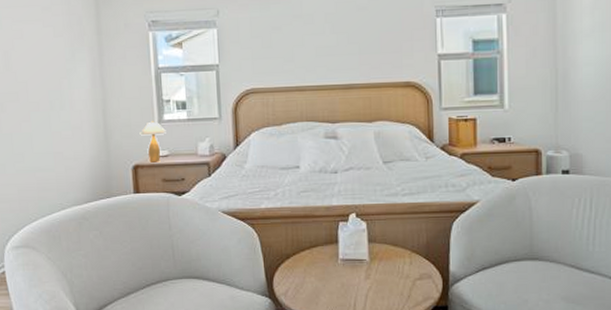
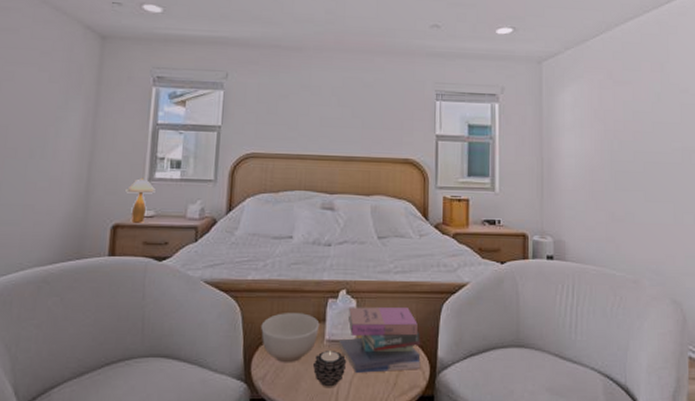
bowl: none [278,236,333,281] -> present [261,313,320,363]
candle: none [329,269,362,302] -> present [312,351,347,389]
books: none [352,227,433,287] -> present [338,307,421,373]

